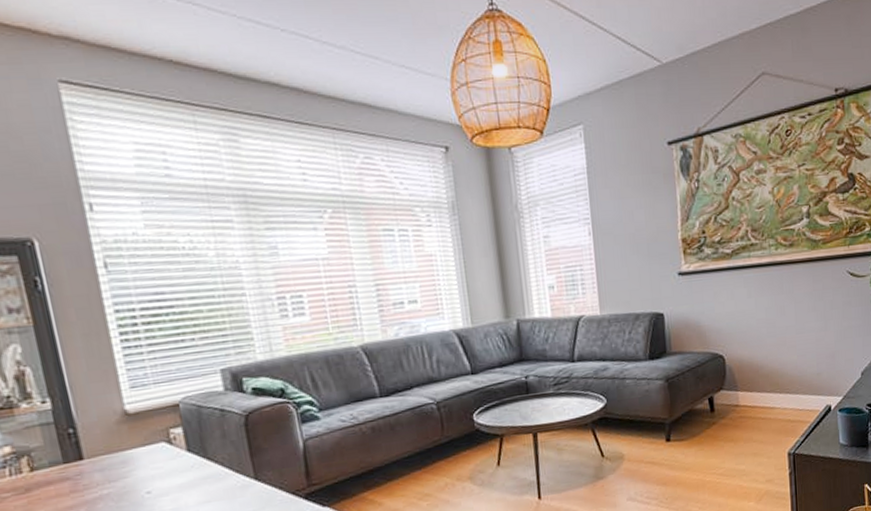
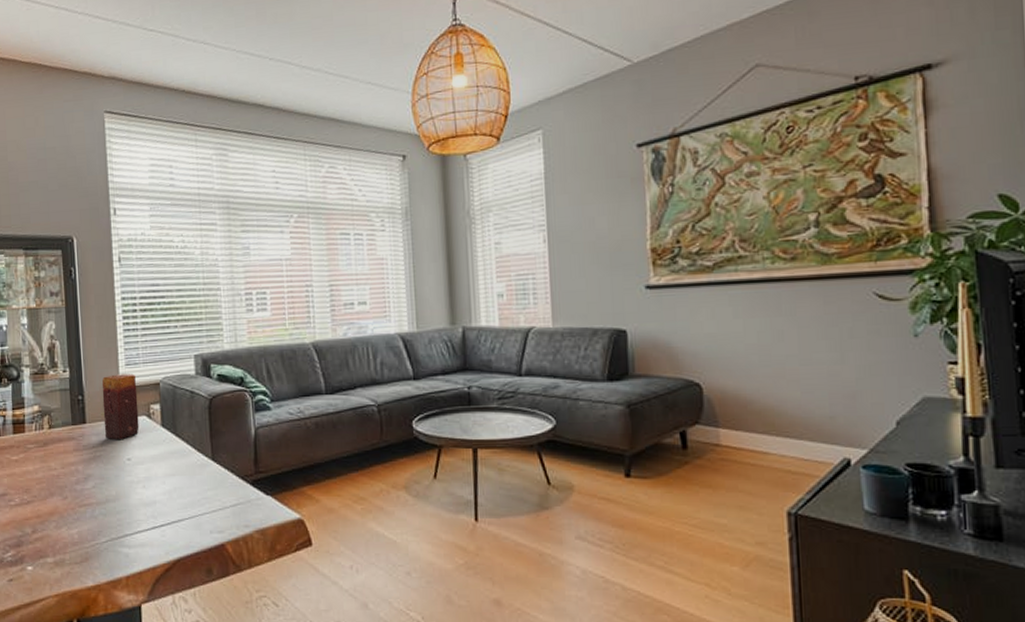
candle: none [99,397,158,474] -> present [101,374,139,440]

